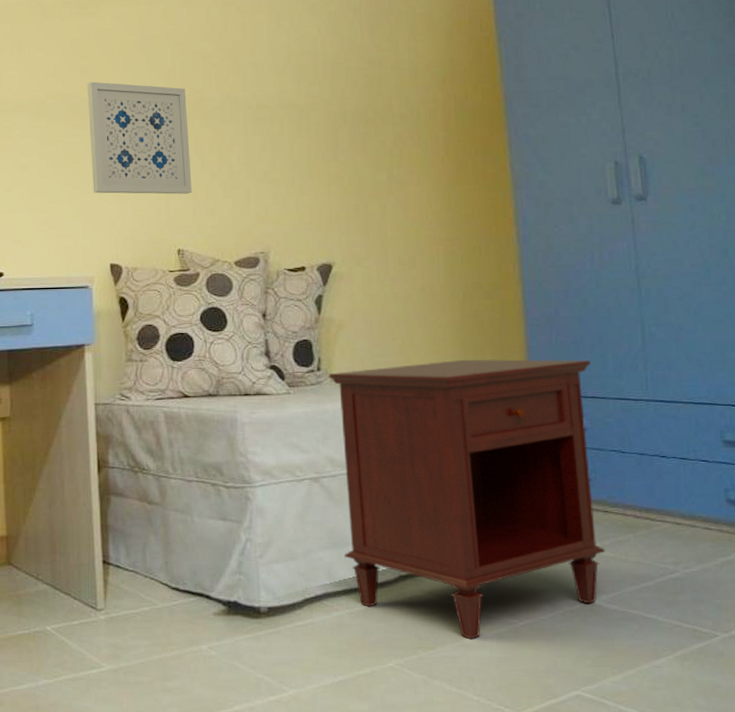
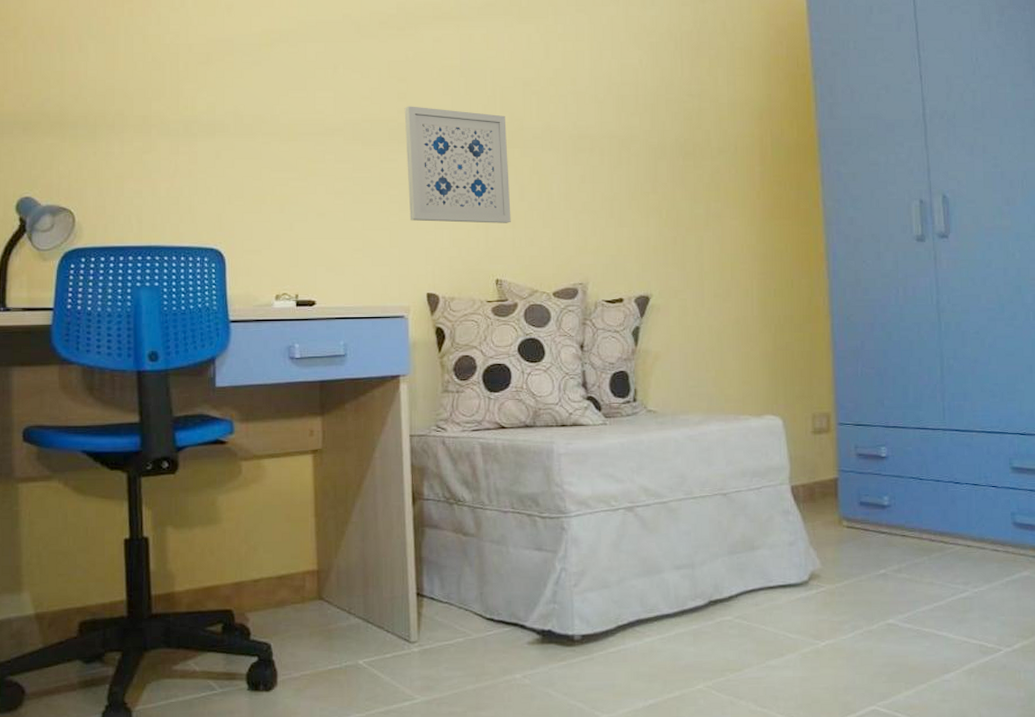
nightstand: present [328,359,605,640] -> none [644,390,902,661]

